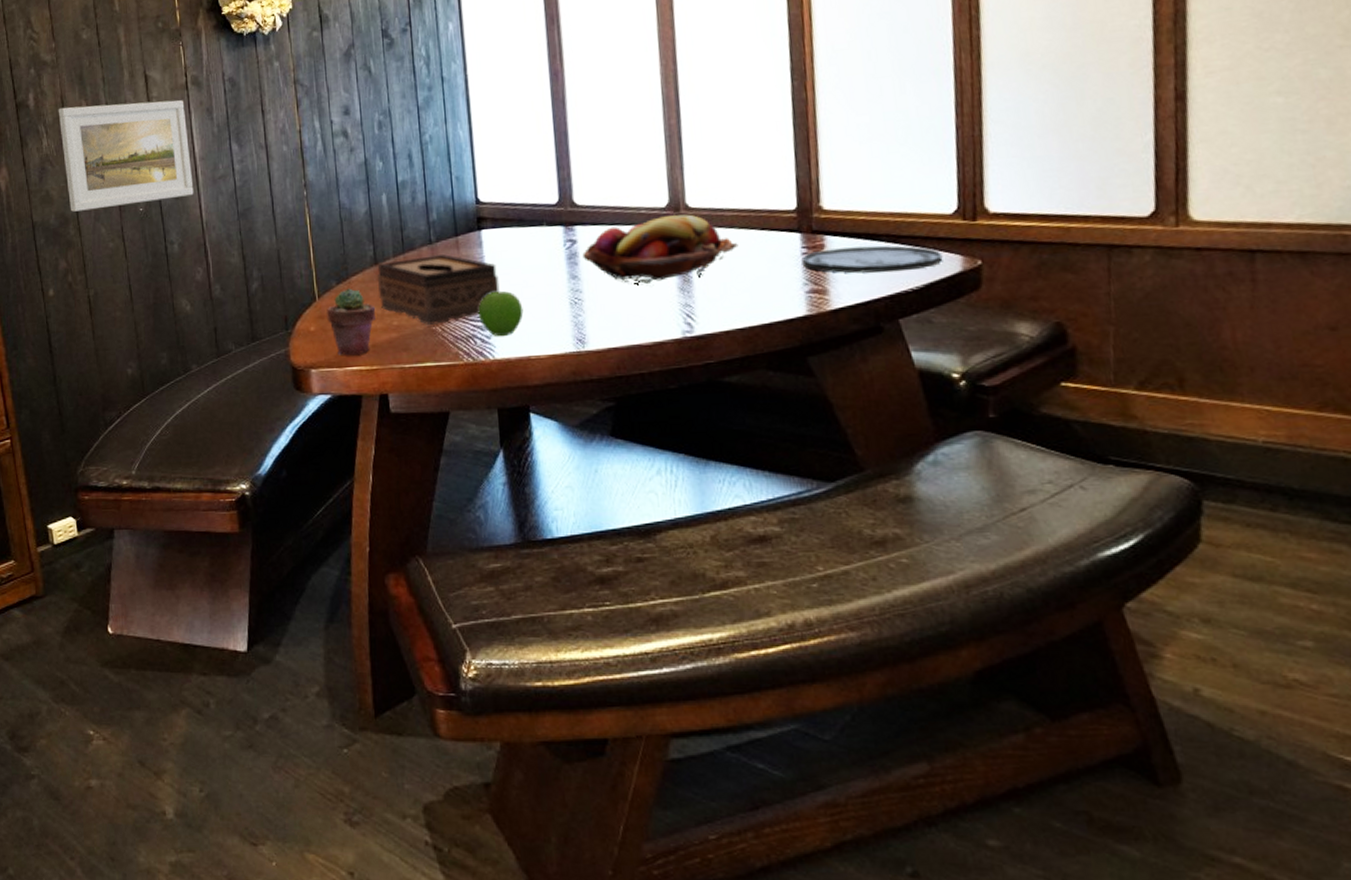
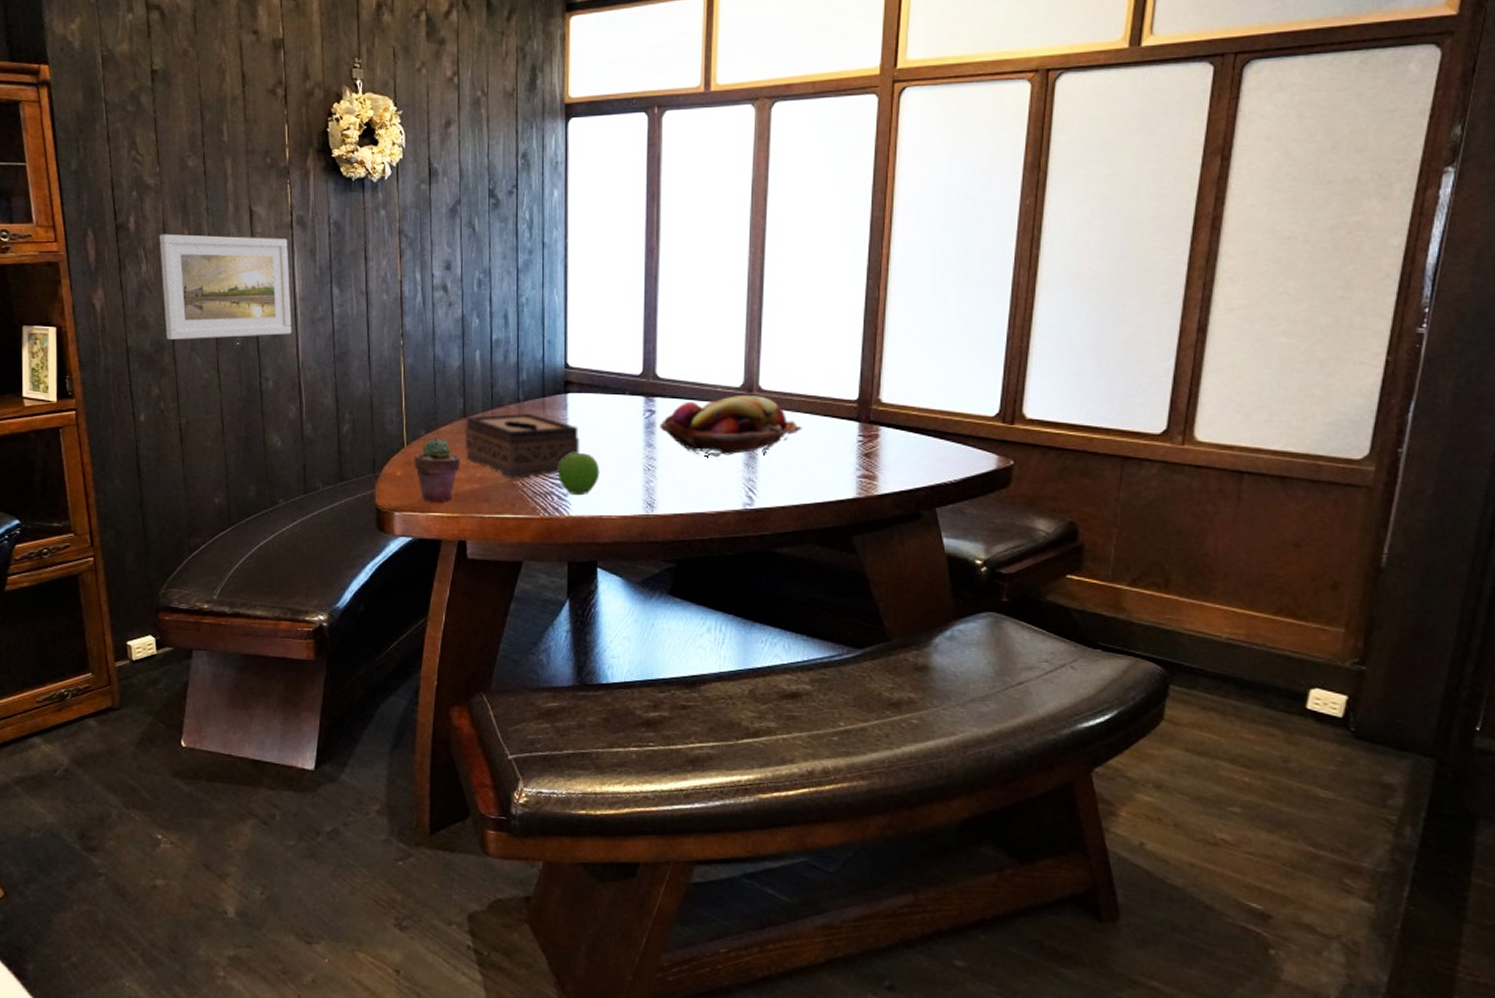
plate: present [801,245,943,274] -> none [857,439,981,465]

